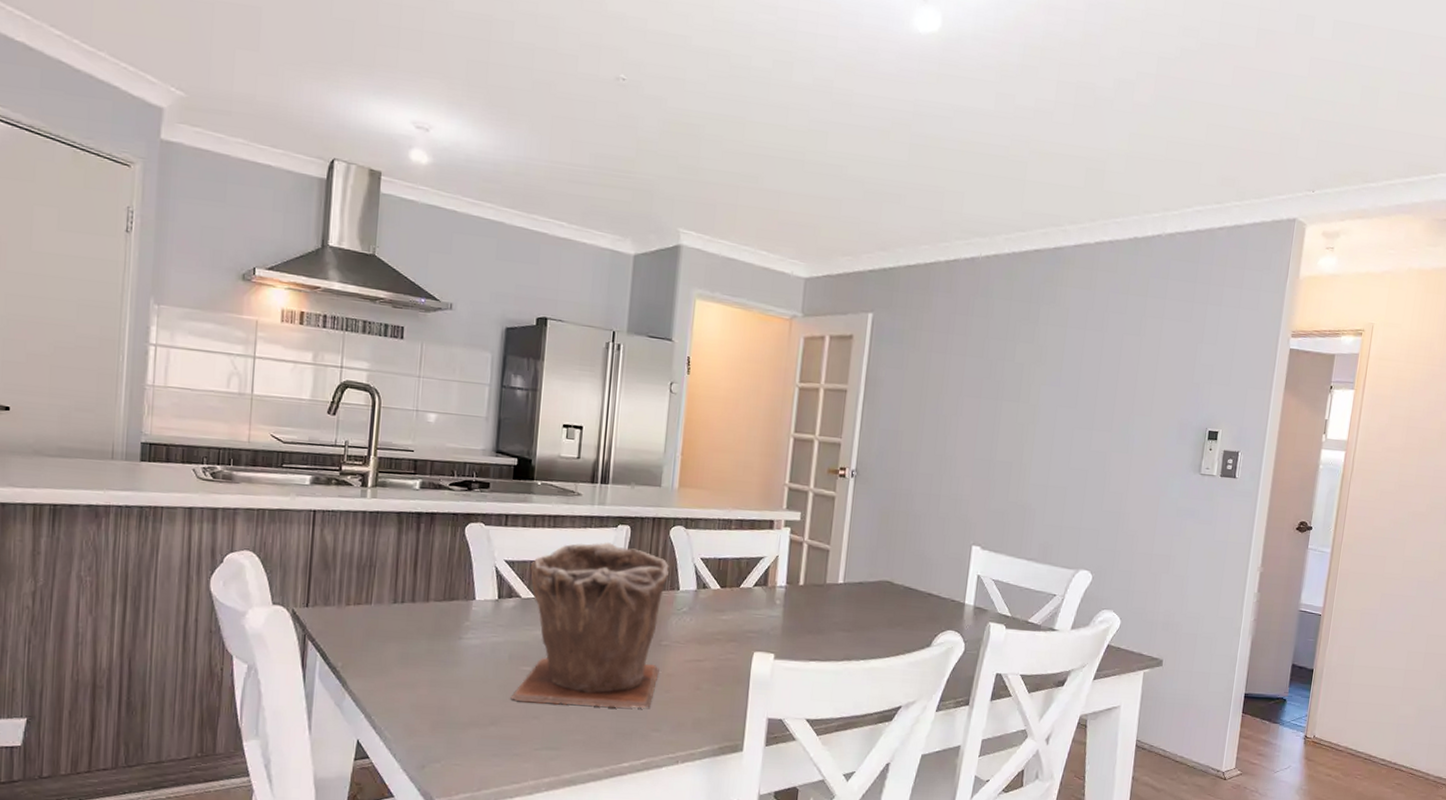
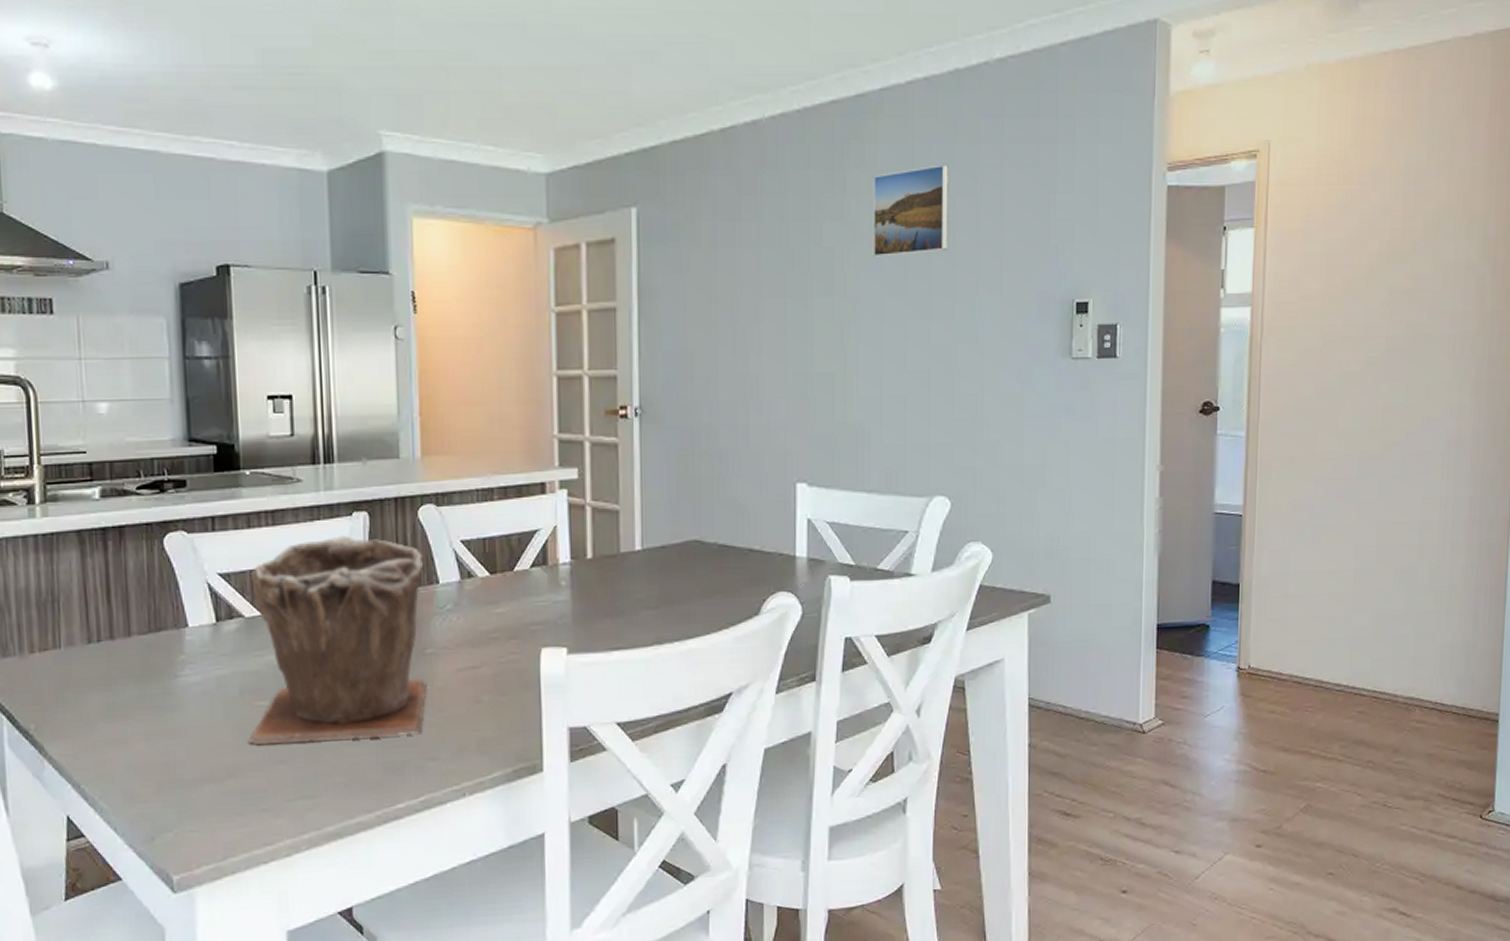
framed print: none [1053,309,1121,378] -> present [872,164,948,257]

